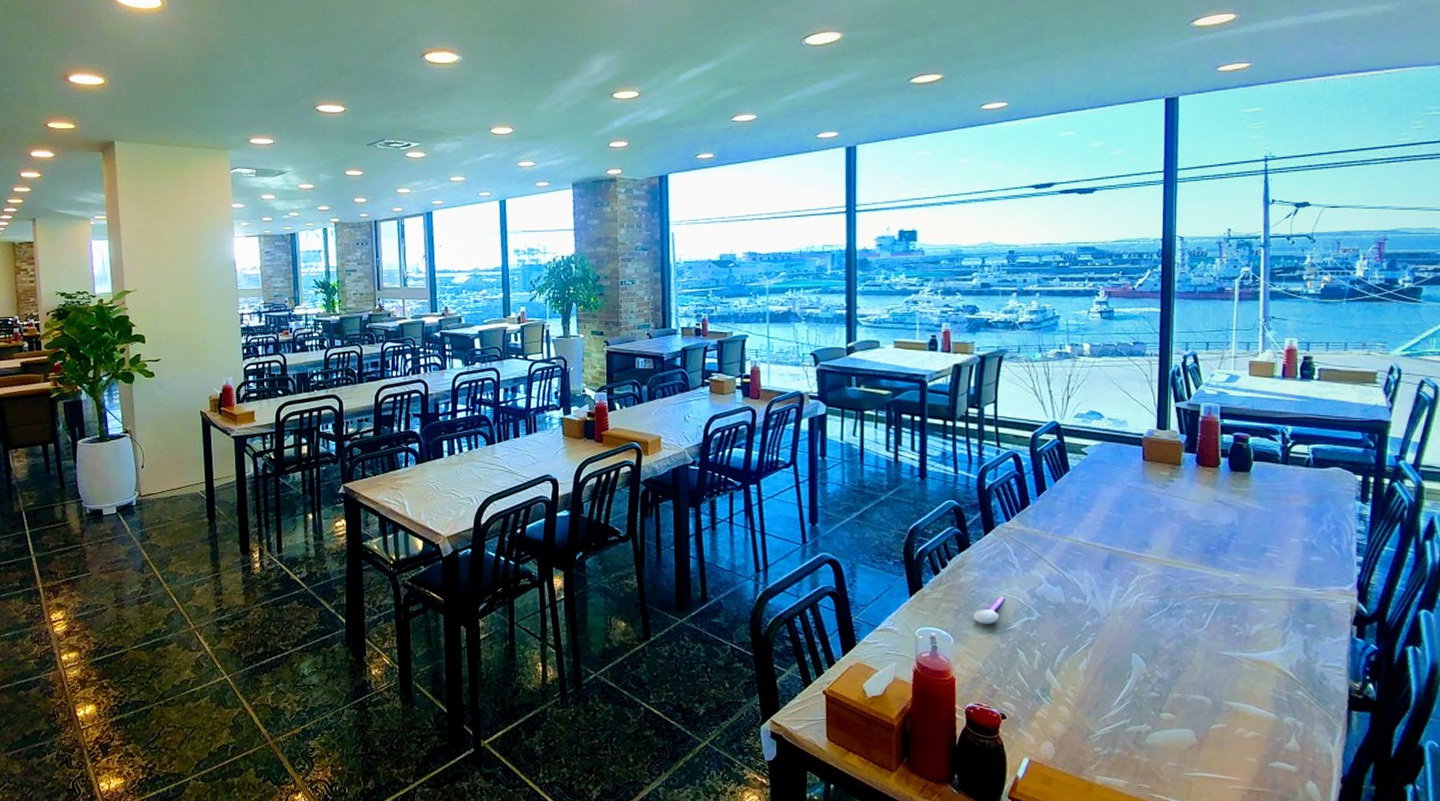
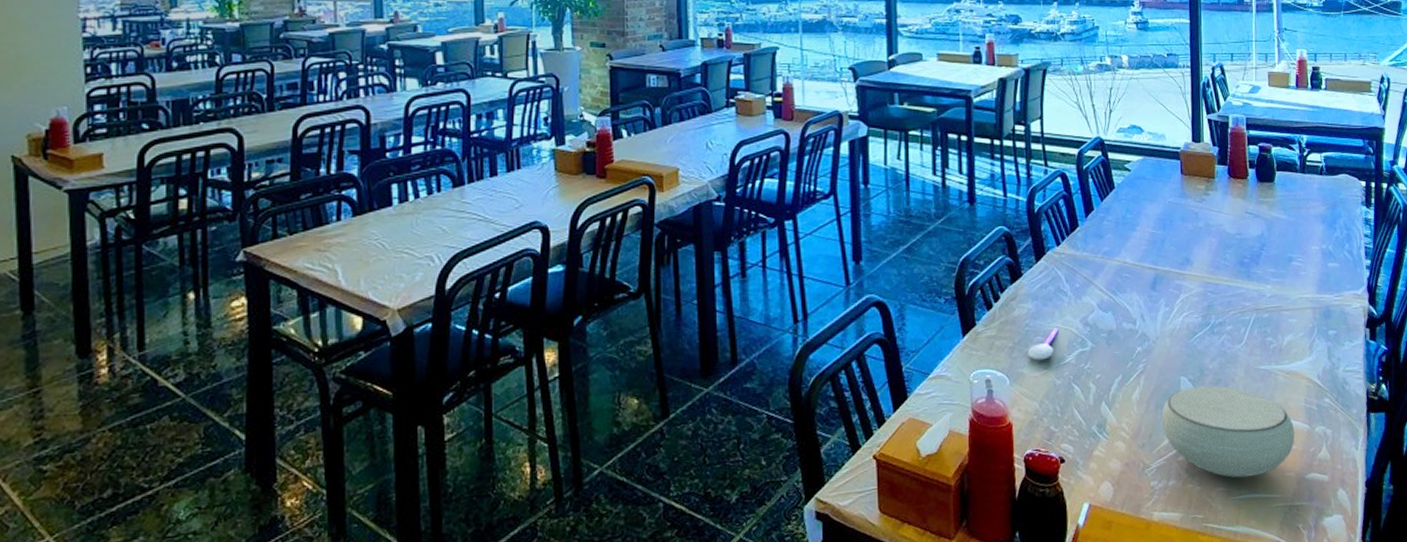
bowl: none [1109,665,1260,757] -> present [1161,386,1295,478]

